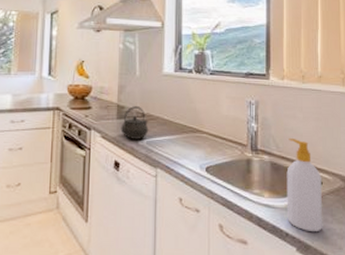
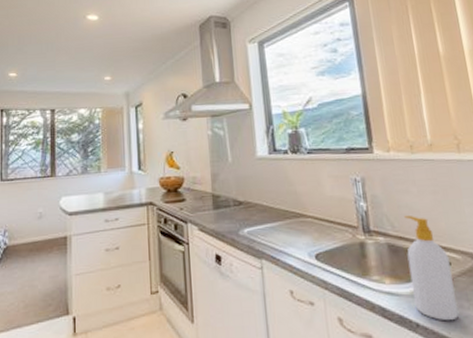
kettle: present [120,106,149,139] -> none [218,194,249,230]

